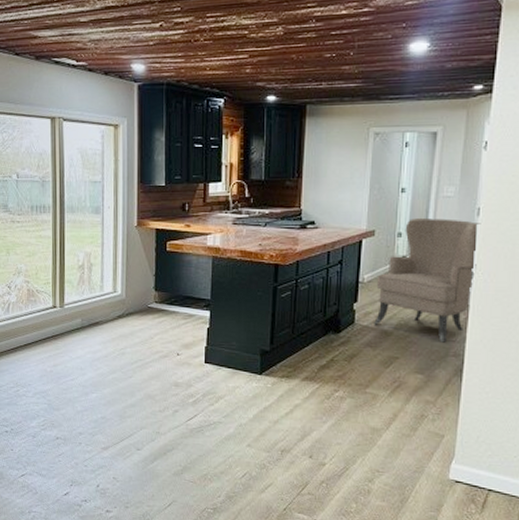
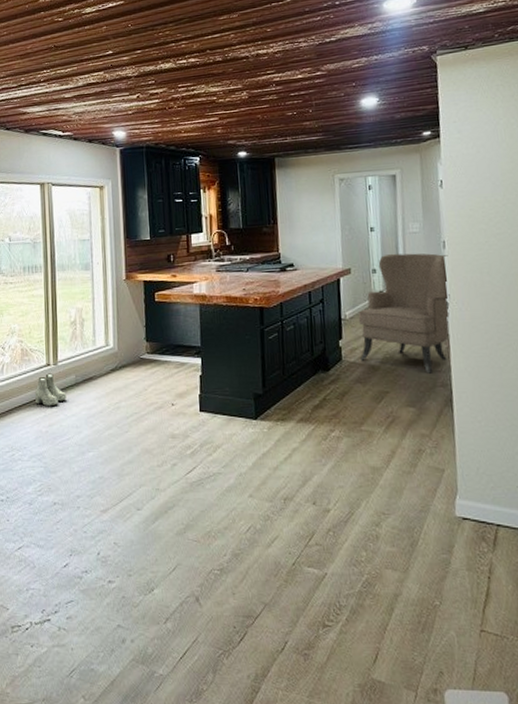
boots: none [41,315,72,347] -> present [35,373,67,406]

